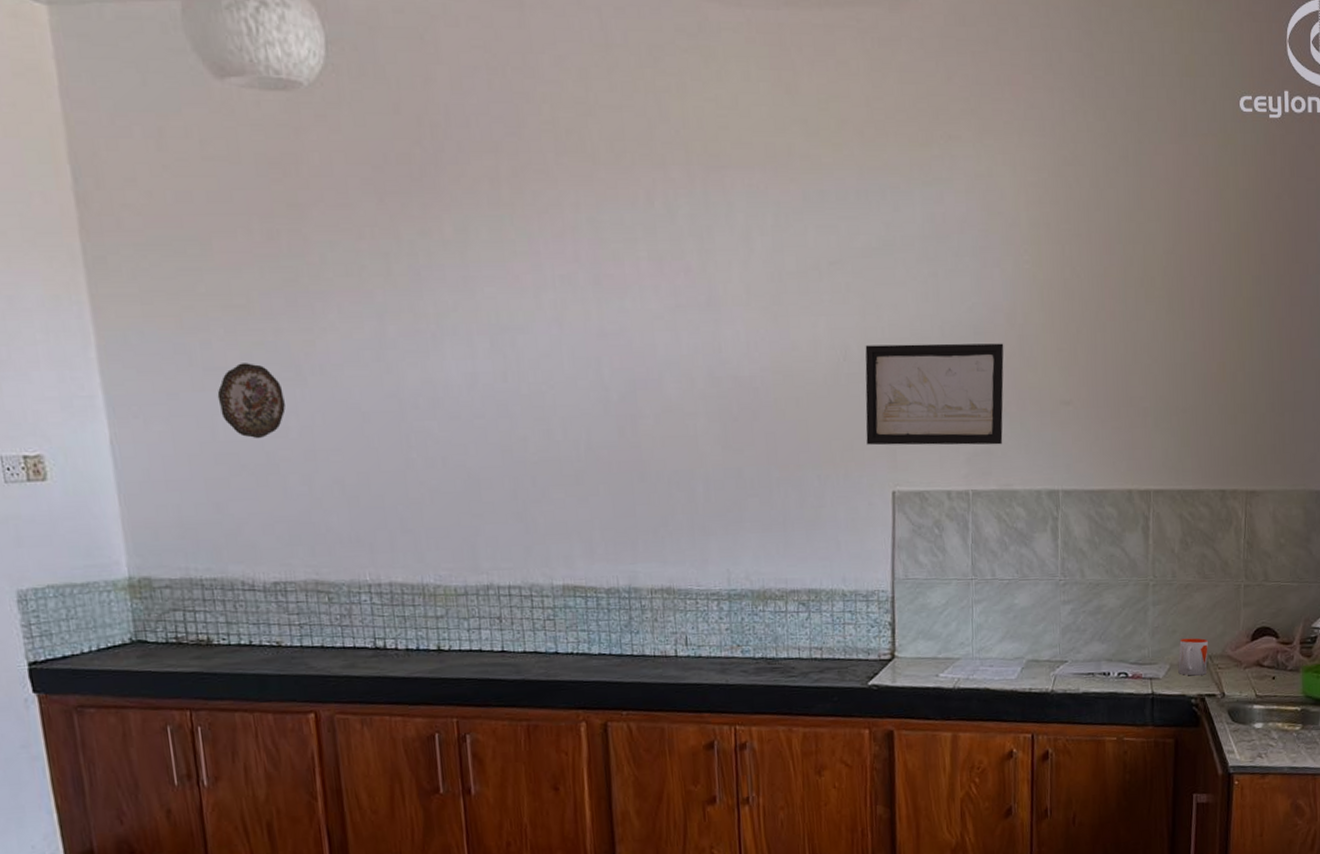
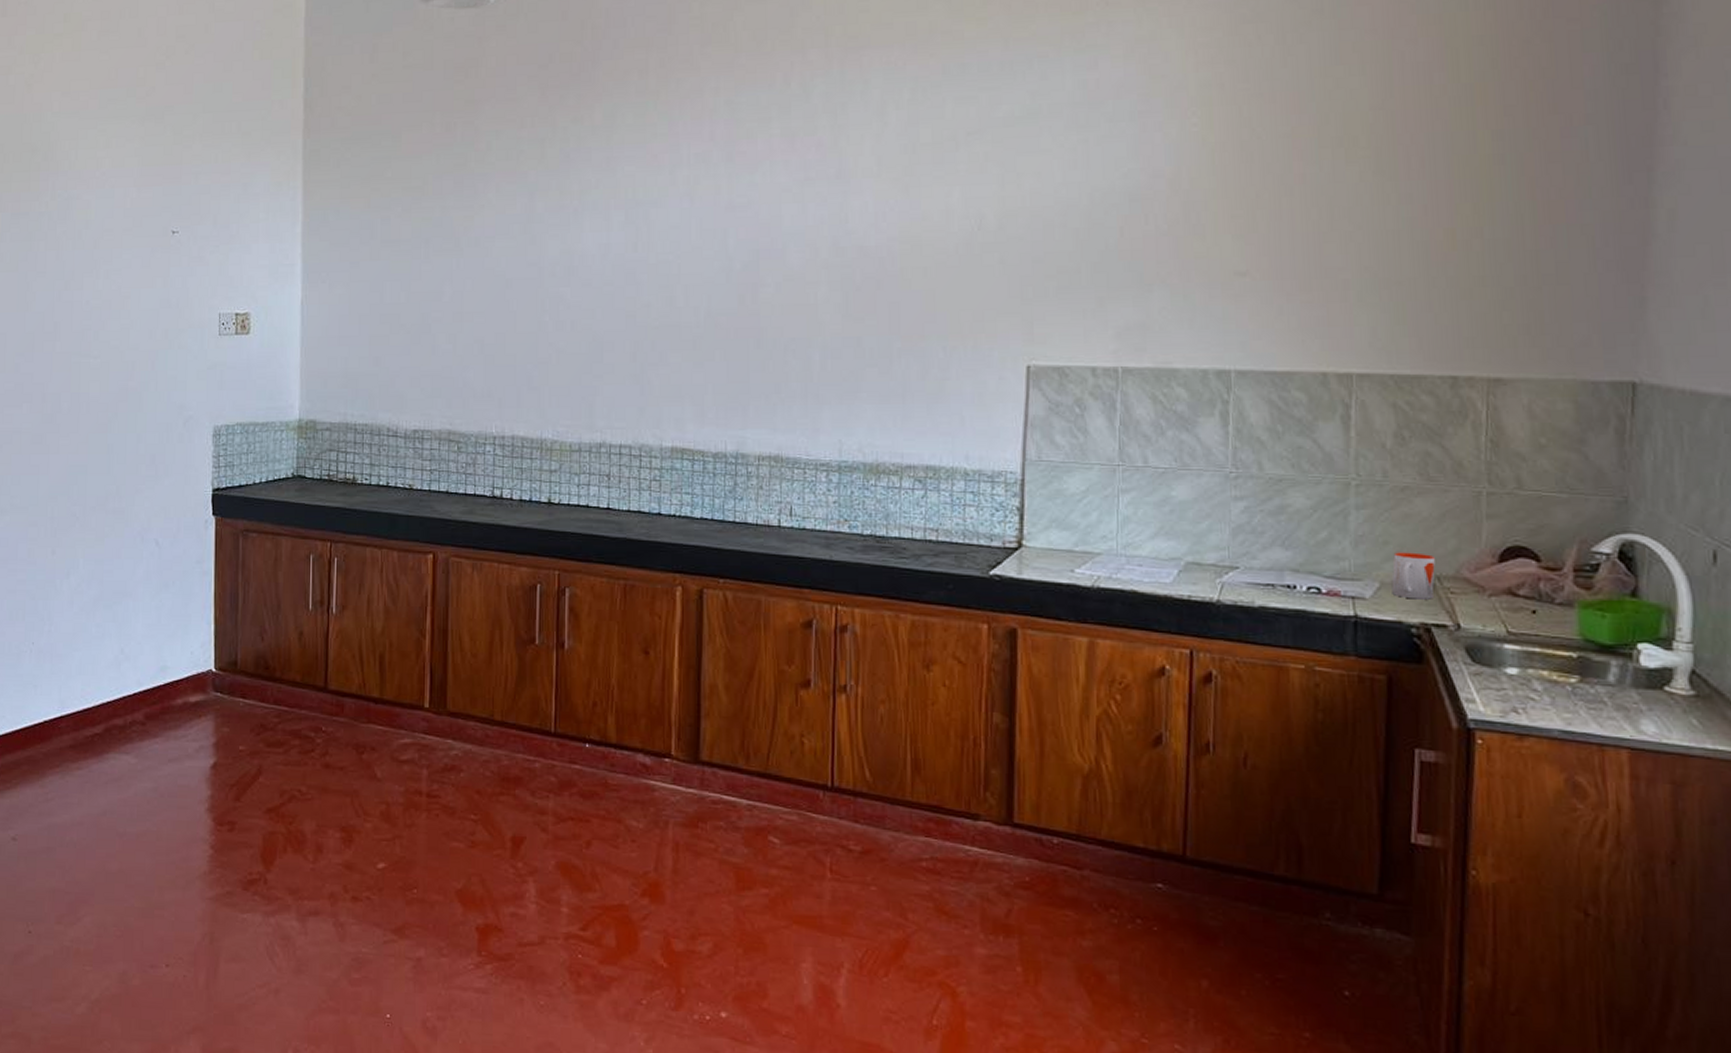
decorative plate: present [217,363,286,439] -> none [389,236,442,302]
wall art: present [865,343,1004,446] -> none [999,210,1165,319]

